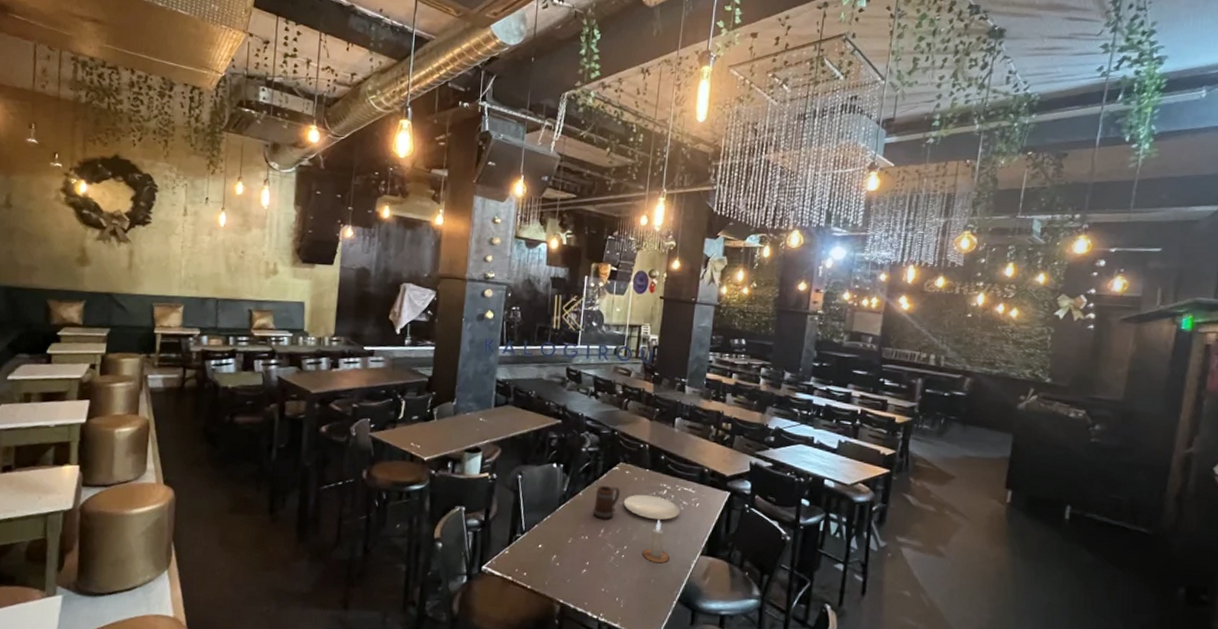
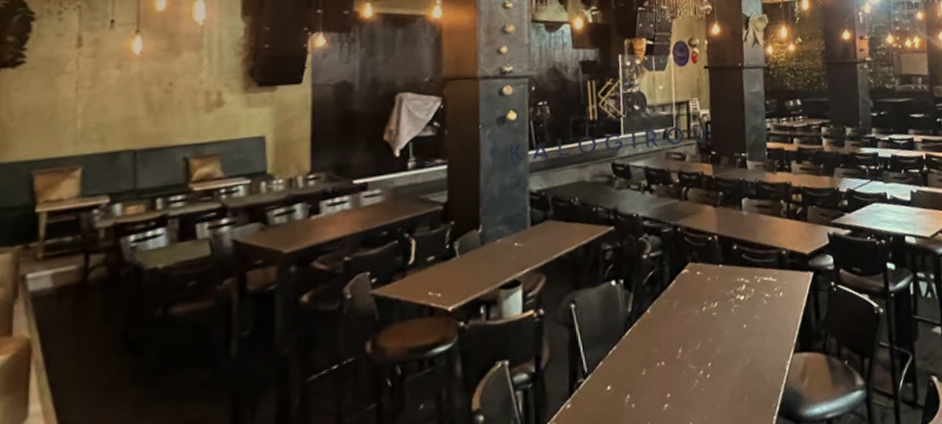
beer mug: present [592,485,620,520] -> none [665,292,695,338]
plate: present [623,494,681,520] -> none [699,294,764,324]
candle: present [643,519,669,564] -> none [730,321,761,376]

